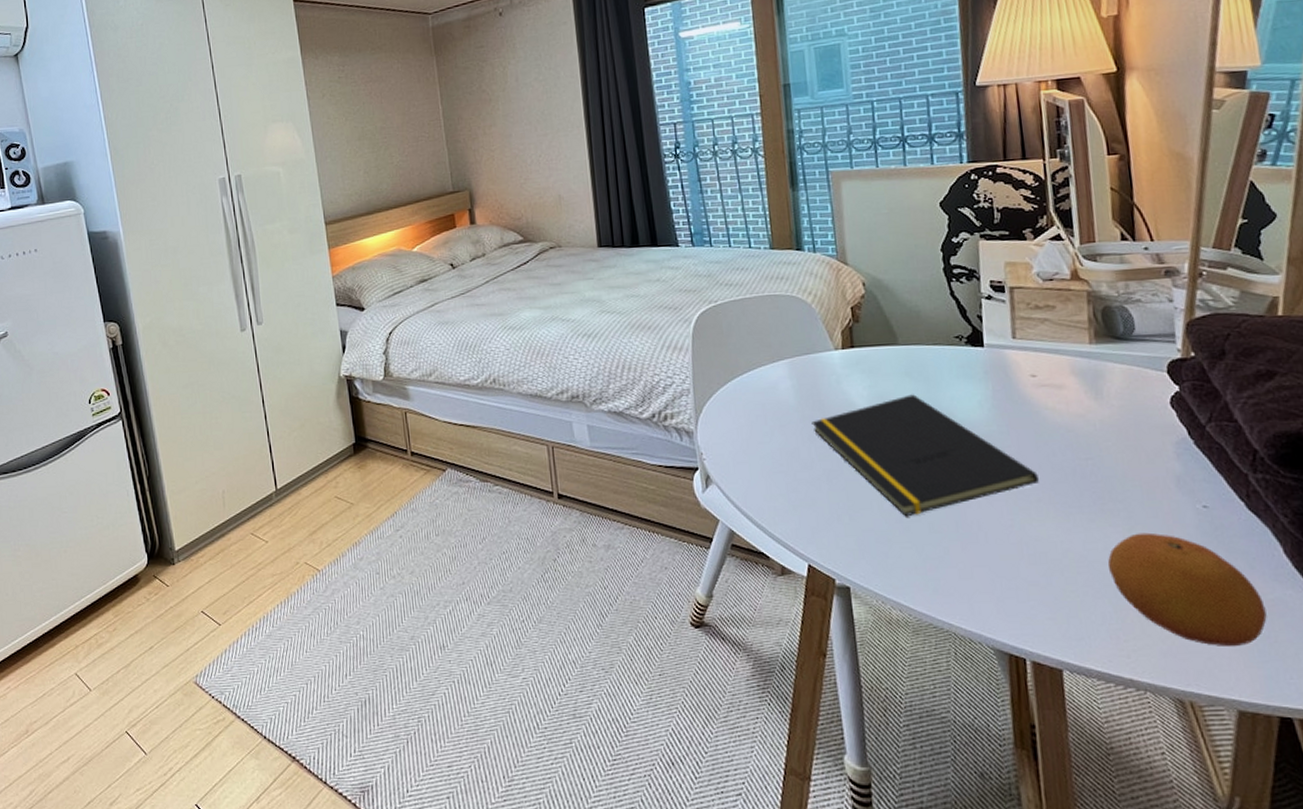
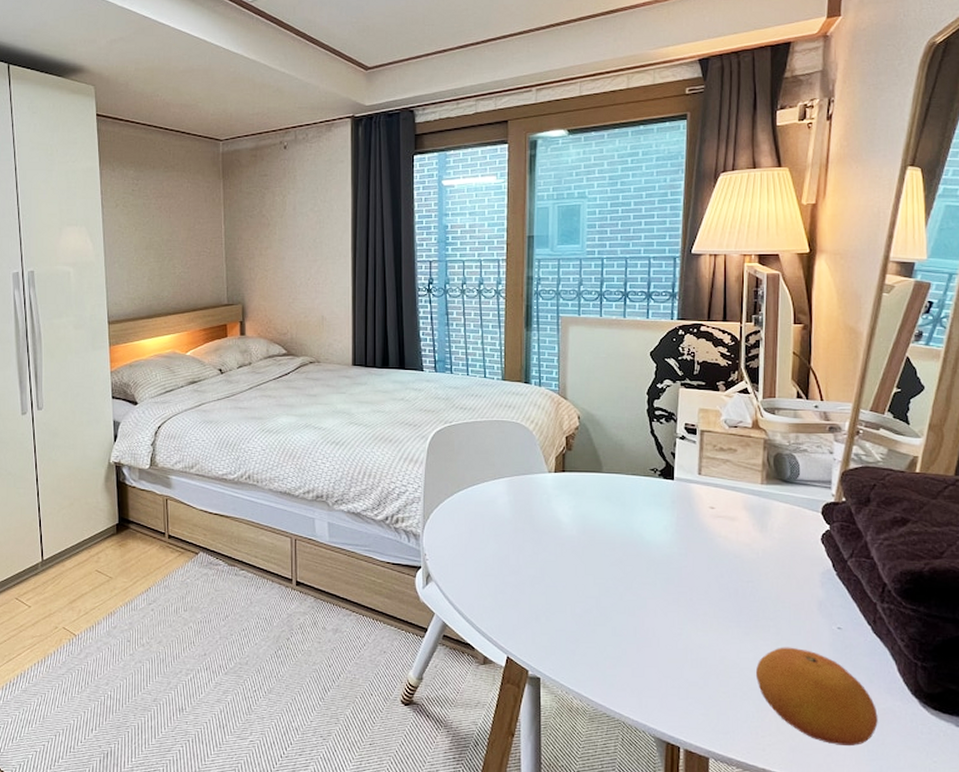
notepad: present [812,394,1039,517] -> none [522,516,707,621]

